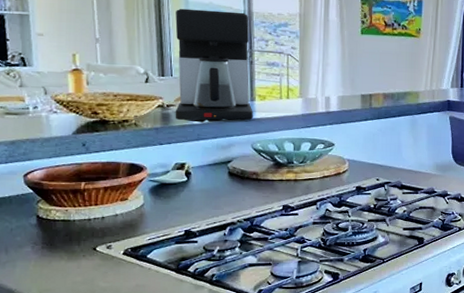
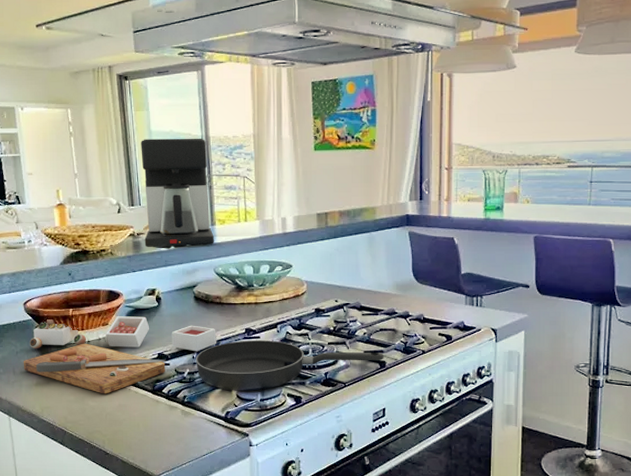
cutting board: none [19,191,251,274] -> present [23,316,216,394]
frying pan: none [227,217,423,269] -> present [195,340,384,392]

